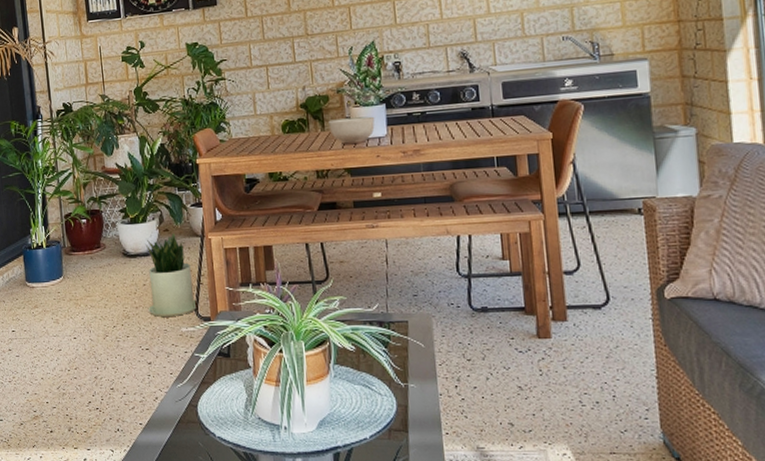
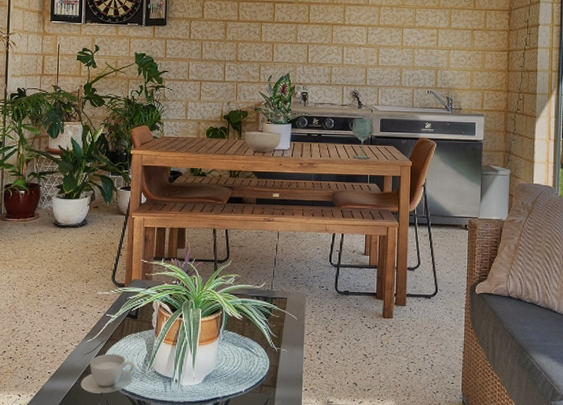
planter: present [145,232,198,317] -> none [70,209,115,281]
teacup: none [176,399,235,446] -> present [80,353,134,394]
wine glass: none [464,83,495,138] -> present [351,118,374,159]

